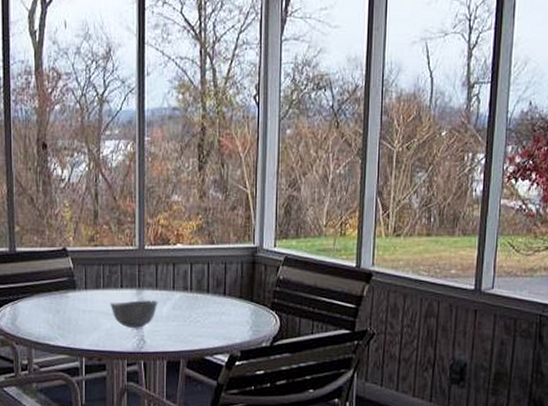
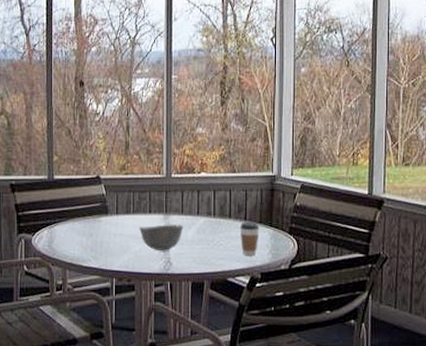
coffee cup: none [218,296,240,333] -> present [239,221,260,256]

